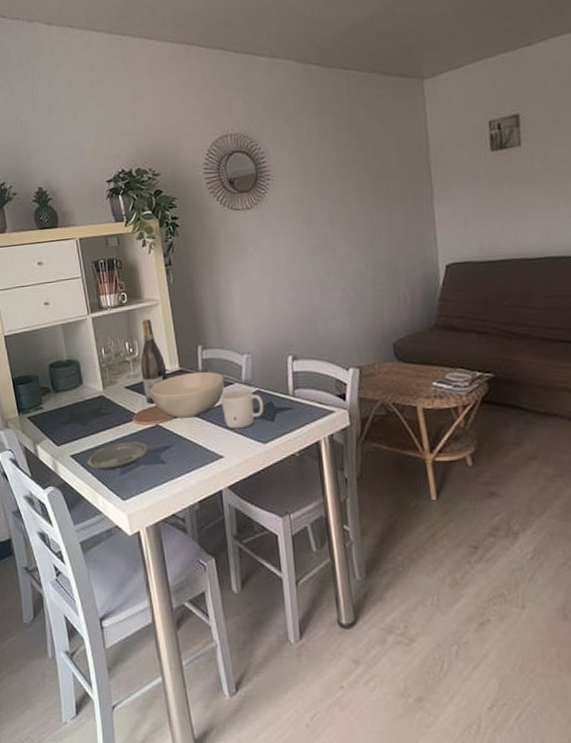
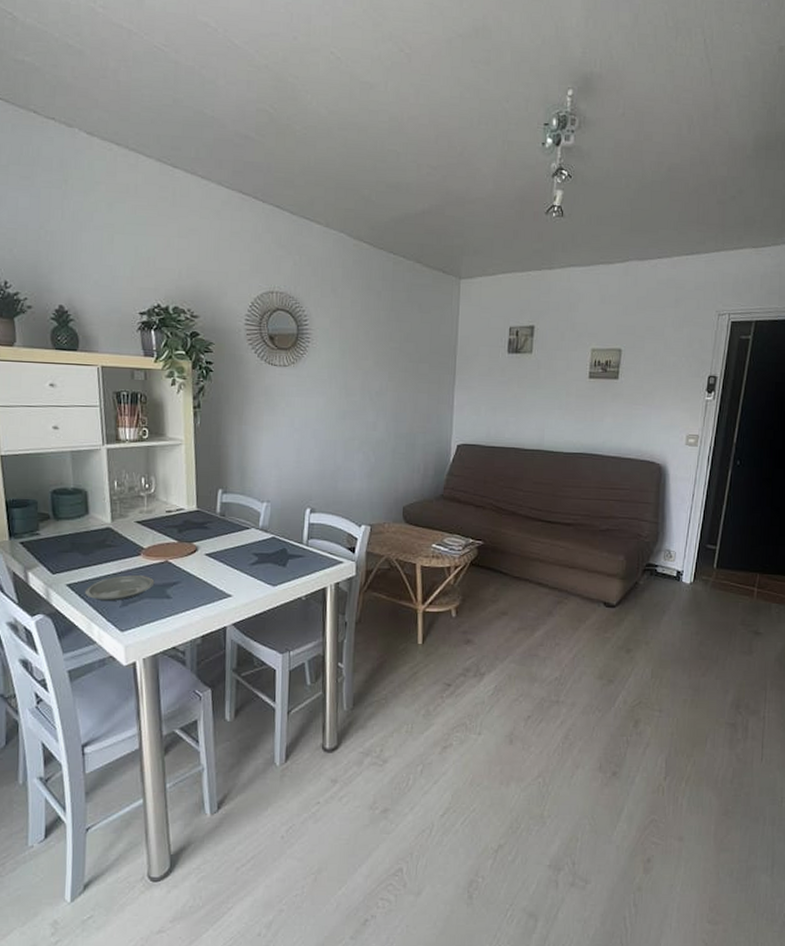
wine bottle: present [140,318,167,404] -> none [155,457,183,540]
bowl: present [150,371,225,418] -> none [162,514,241,557]
mug: present [220,388,264,429] -> none [235,533,278,571]

